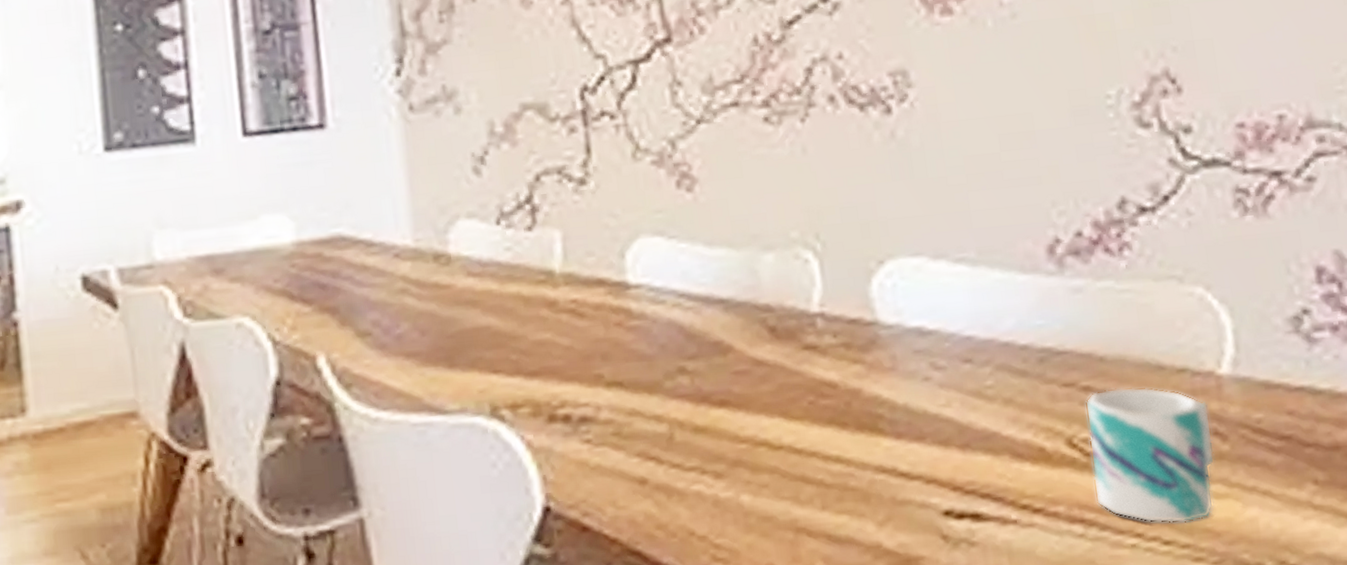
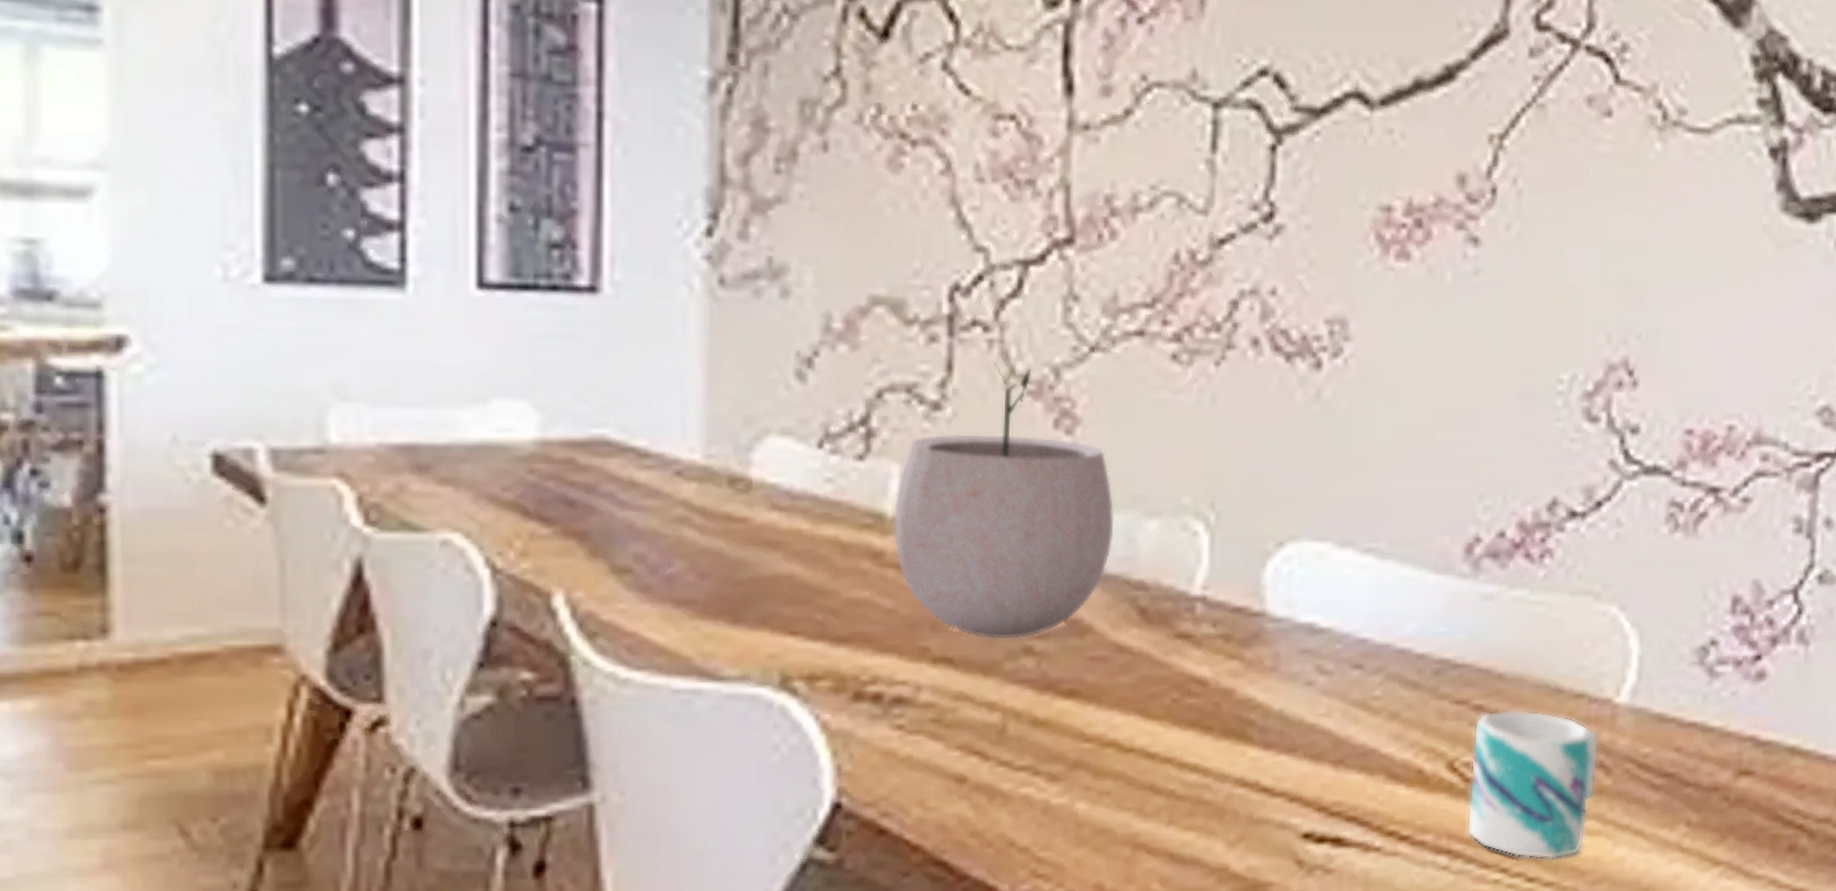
plant pot: none [560,143,739,364] -> present [893,364,1115,639]

